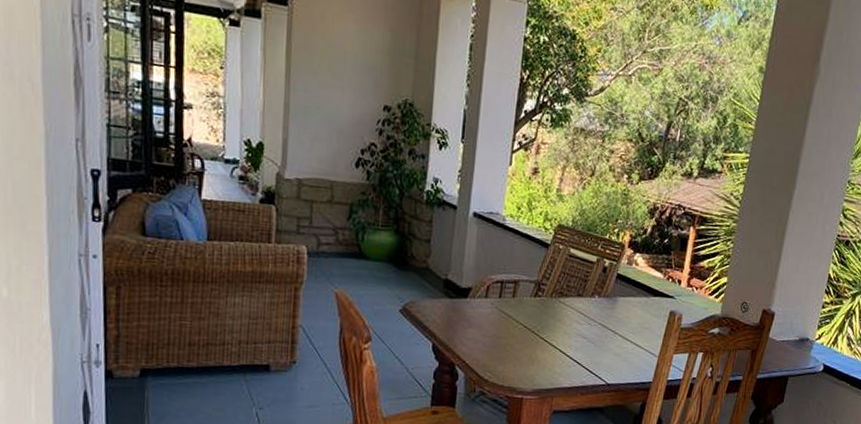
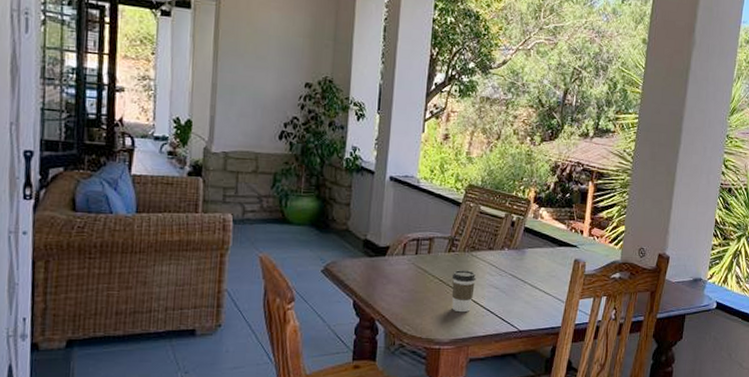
coffee cup: none [536,316,564,362] -> present [451,270,477,313]

